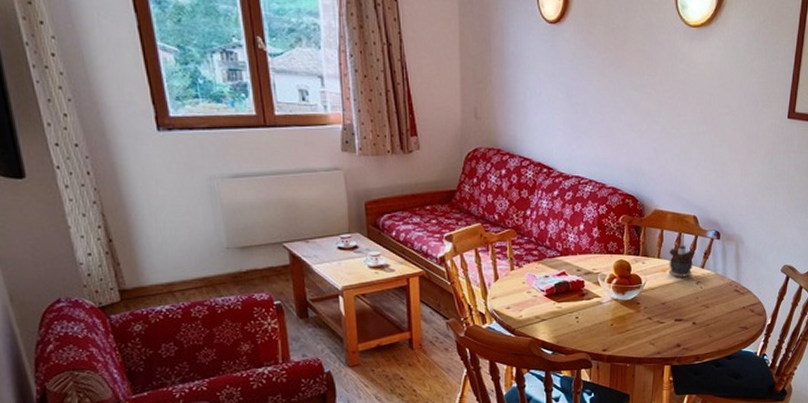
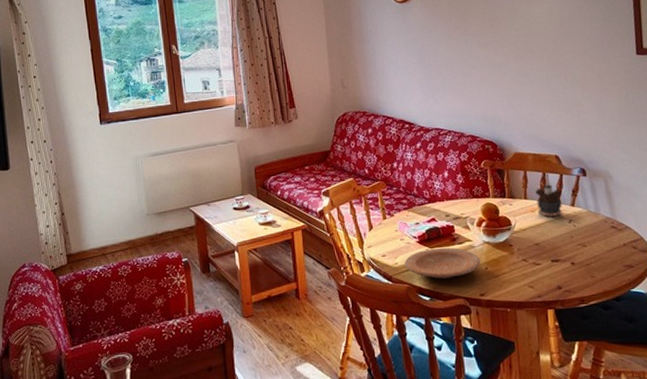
plate: none [529,302,607,334] -> present [404,247,481,279]

